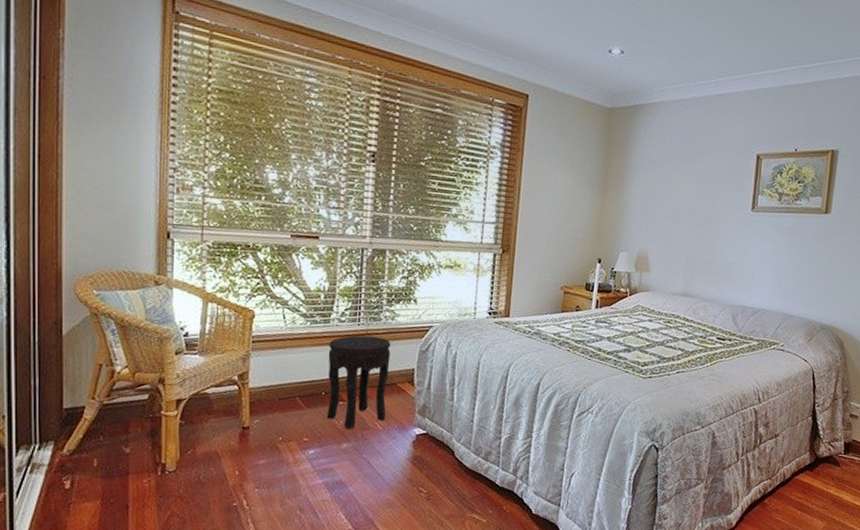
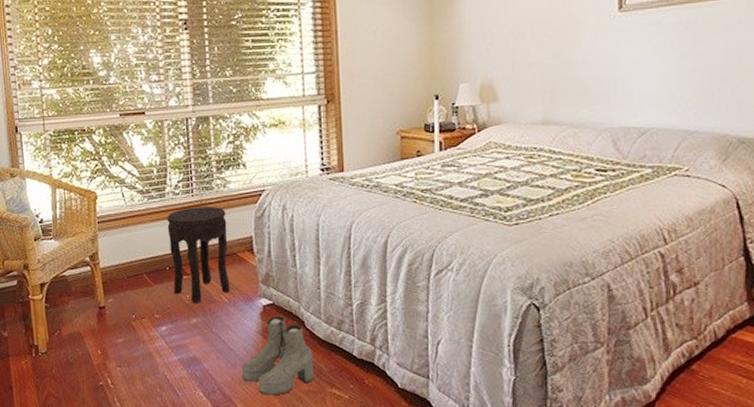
boots: none [386,445,459,519] -> present [241,316,314,396]

